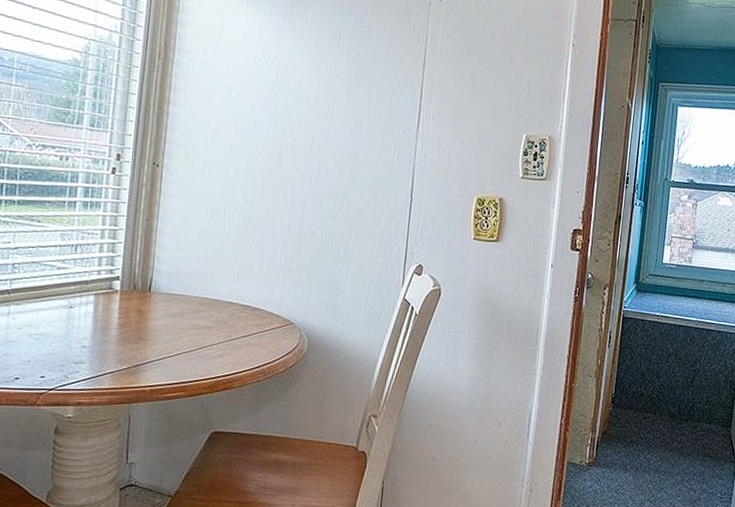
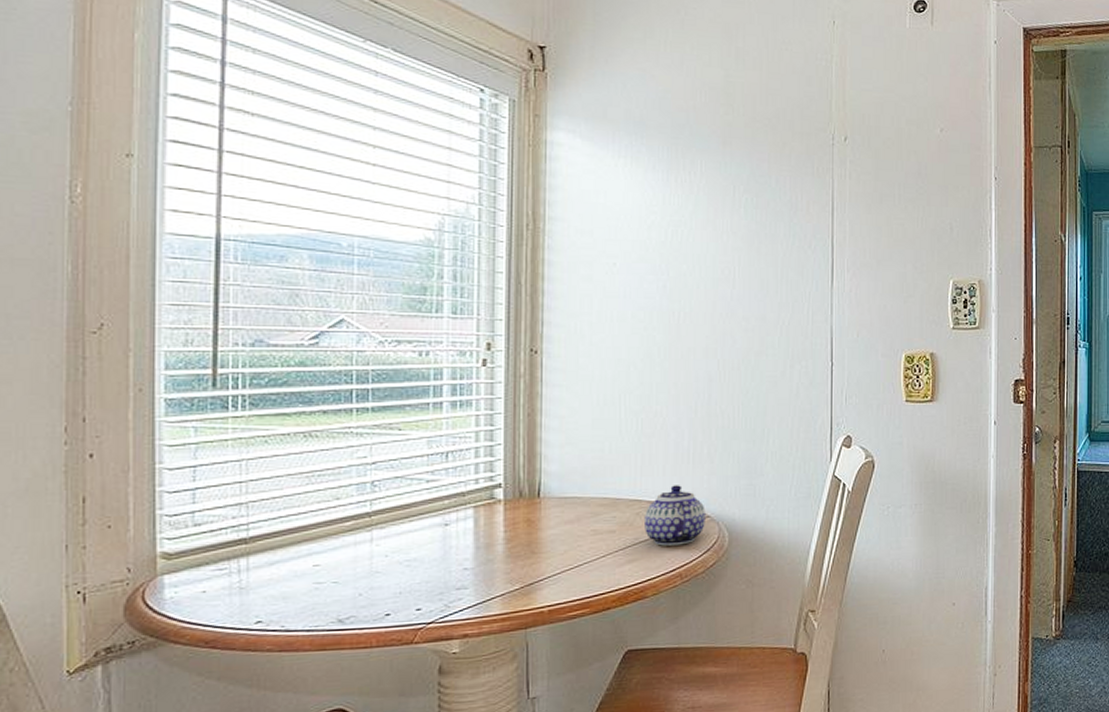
teapot: none [236,293,290,346] -> present [645,485,705,546]

